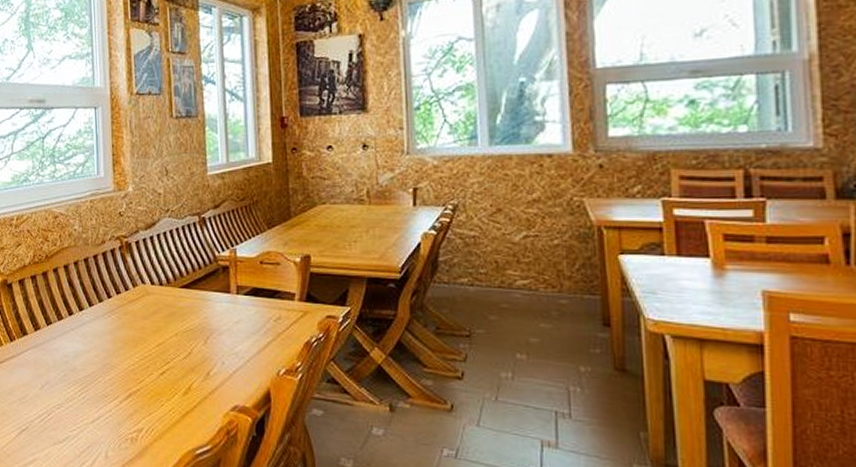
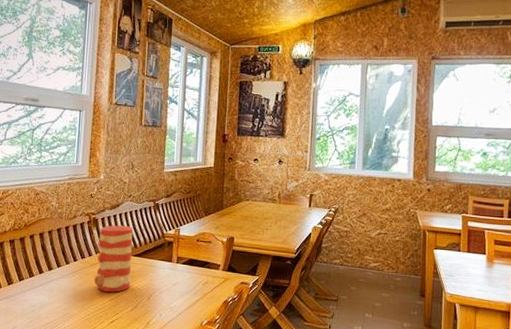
vase: none [135,249,180,336] -> present [94,225,133,293]

